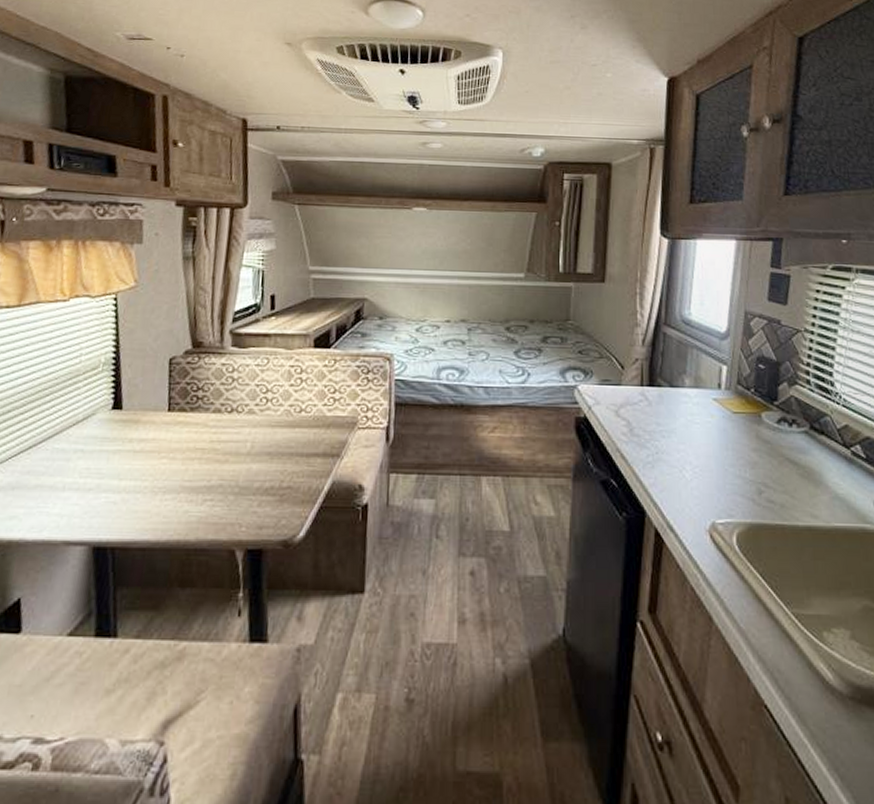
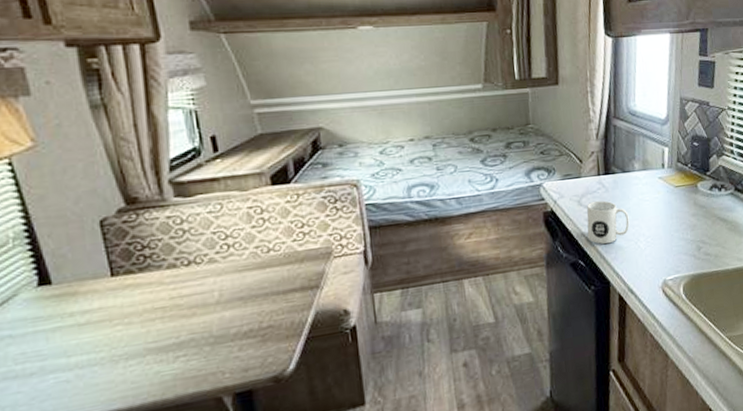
mug: none [623,413,674,466] -> present [586,200,630,244]

